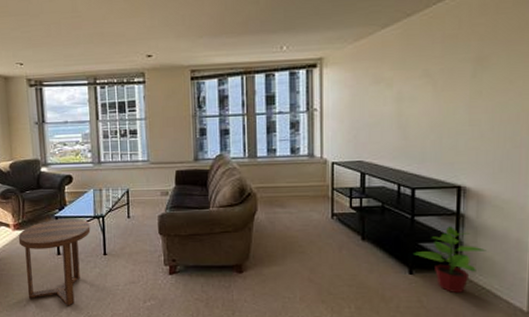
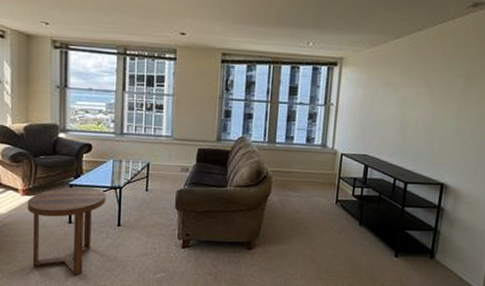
potted plant: present [414,226,486,294] -> none [400,217,457,276]

